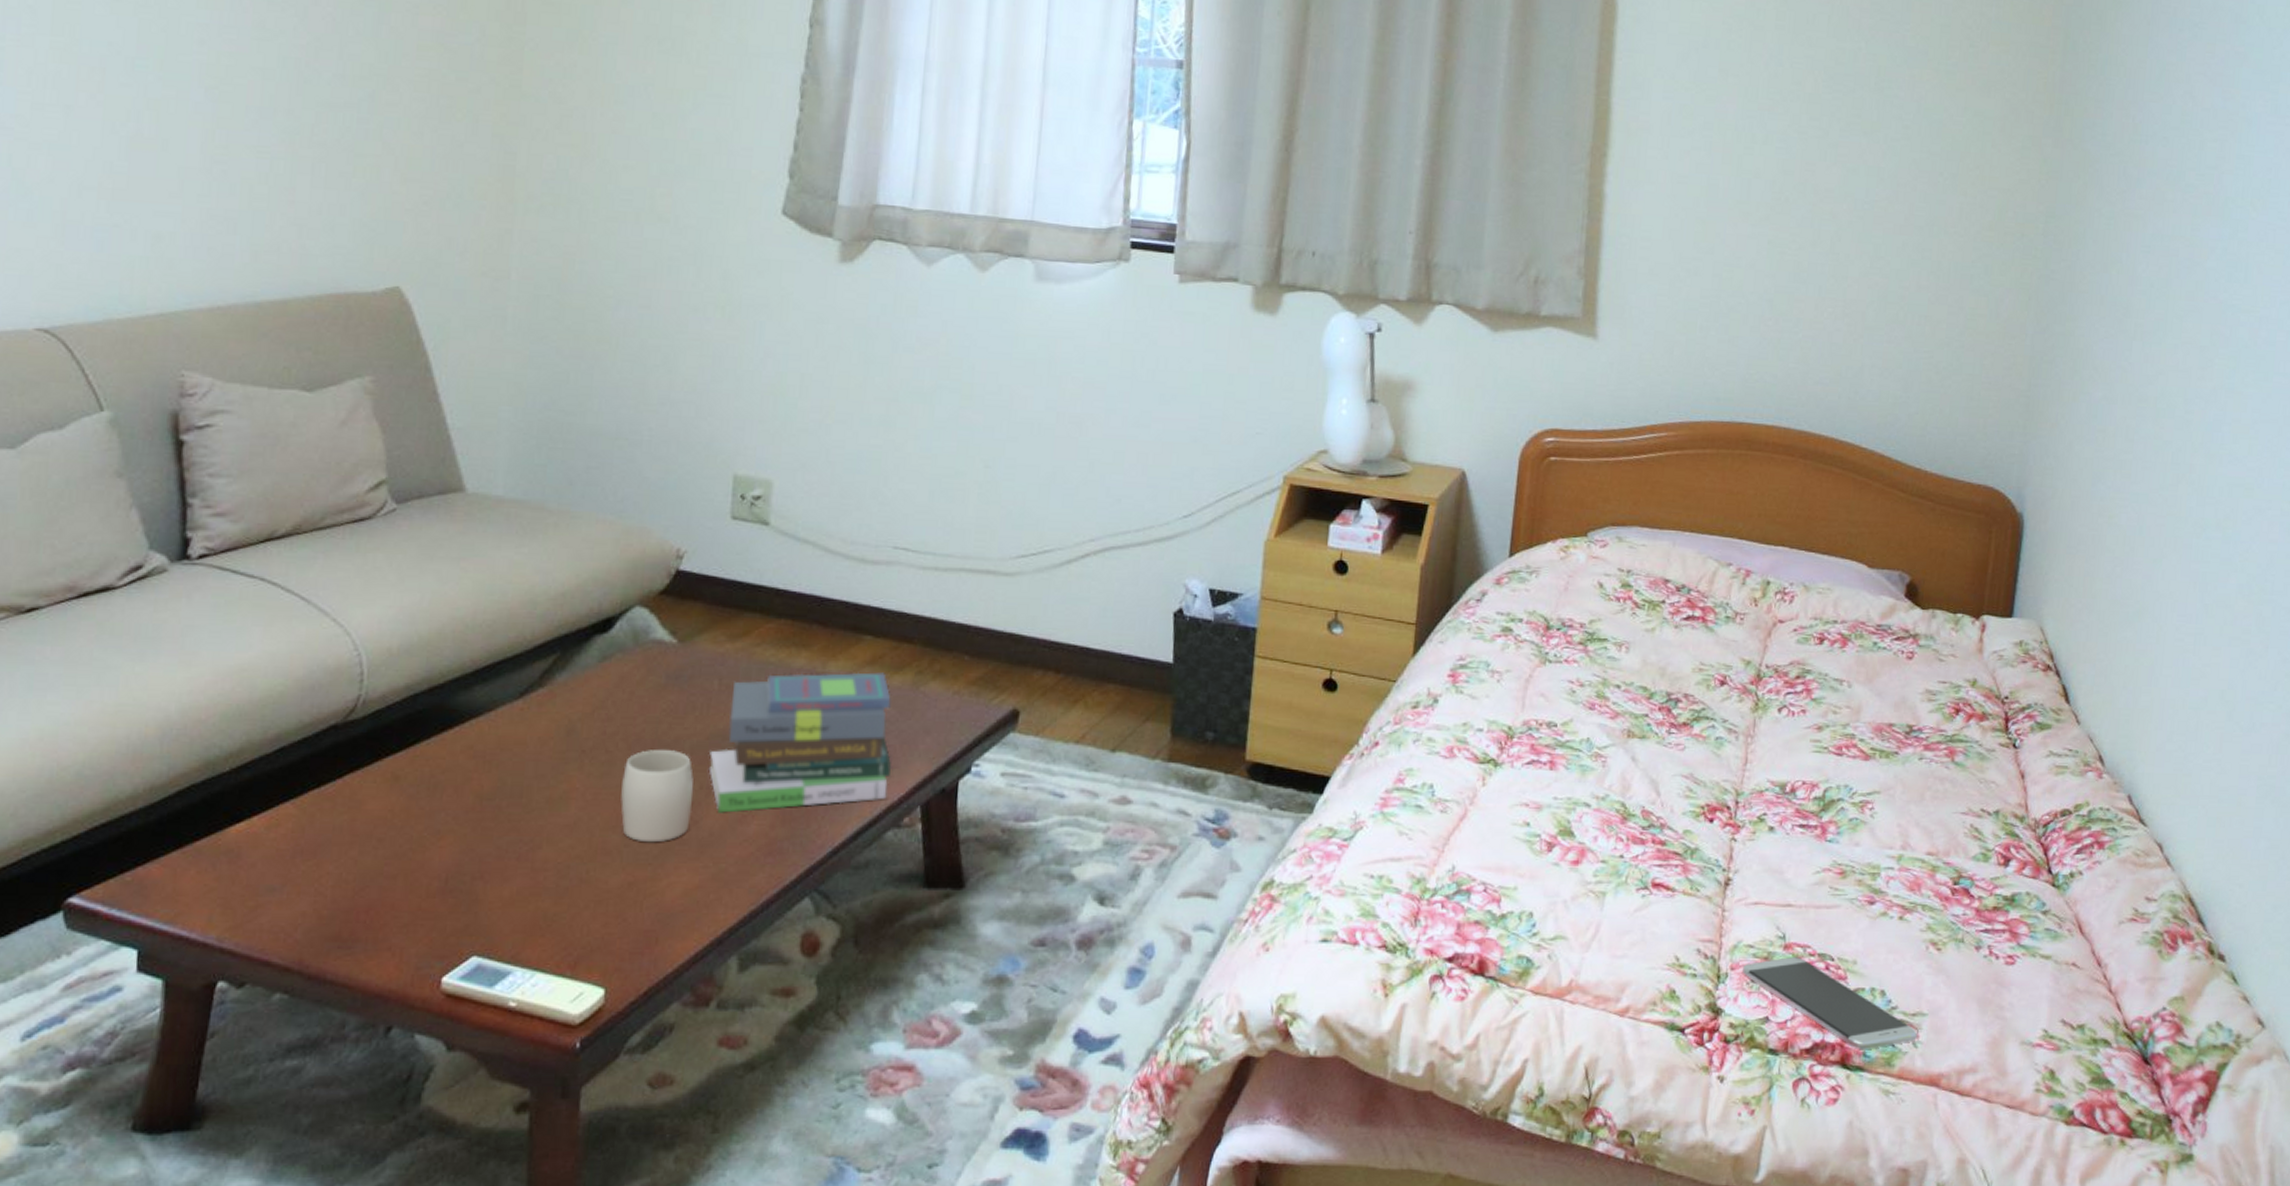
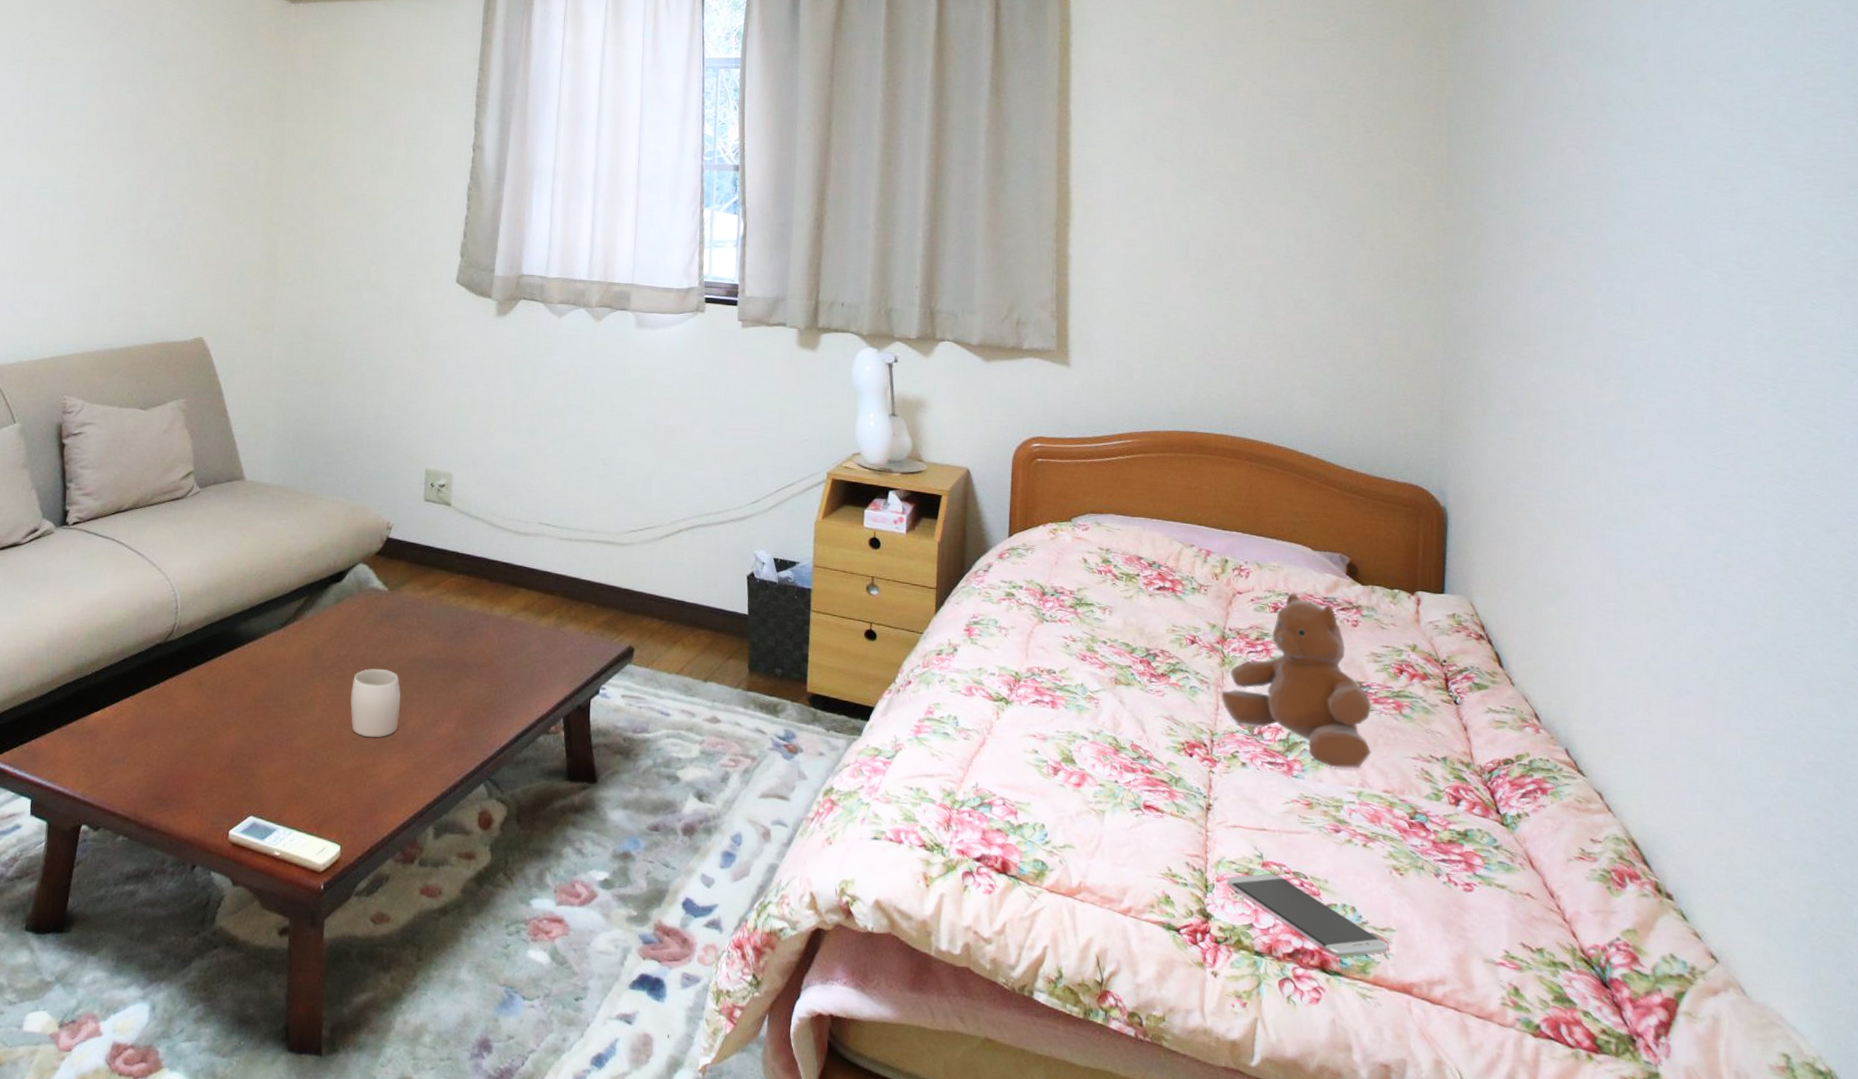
books: present [708,672,892,813] -> none [411,615,542,718]
teddy bear: none [1749,622,1922,829] -> present [1220,594,1372,769]

